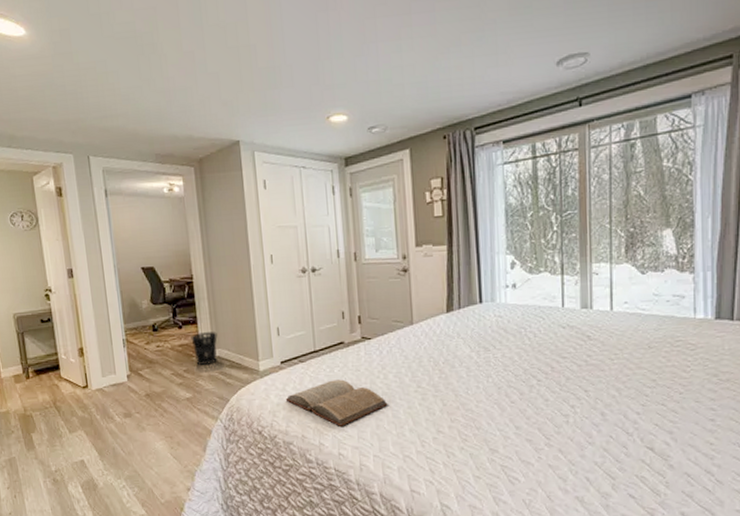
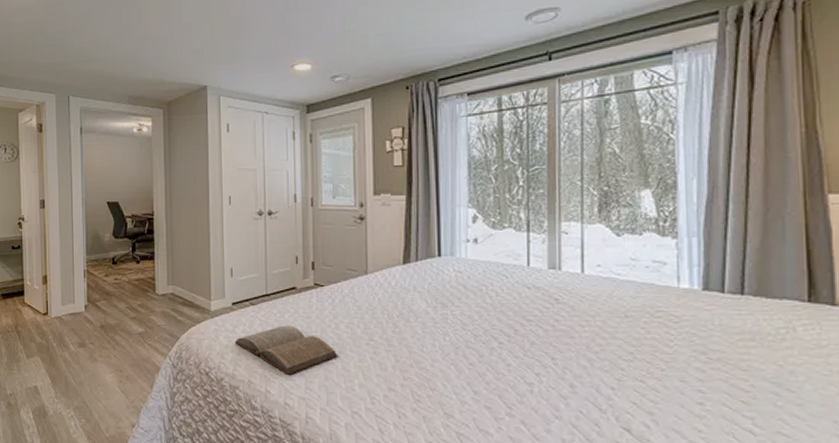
wastebasket: present [191,332,218,366] -> none [147,268,173,302]

